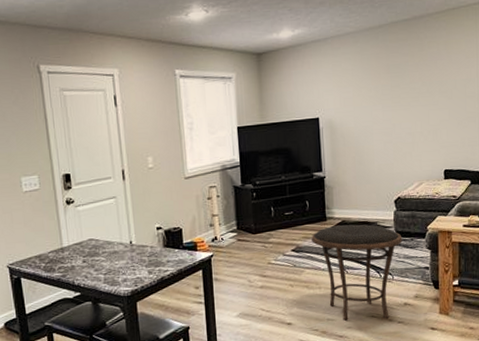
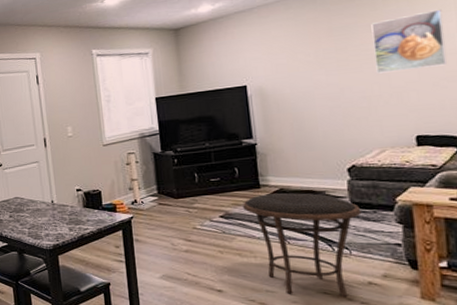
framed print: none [418,55,469,112] -> present [371,9,446,74]

